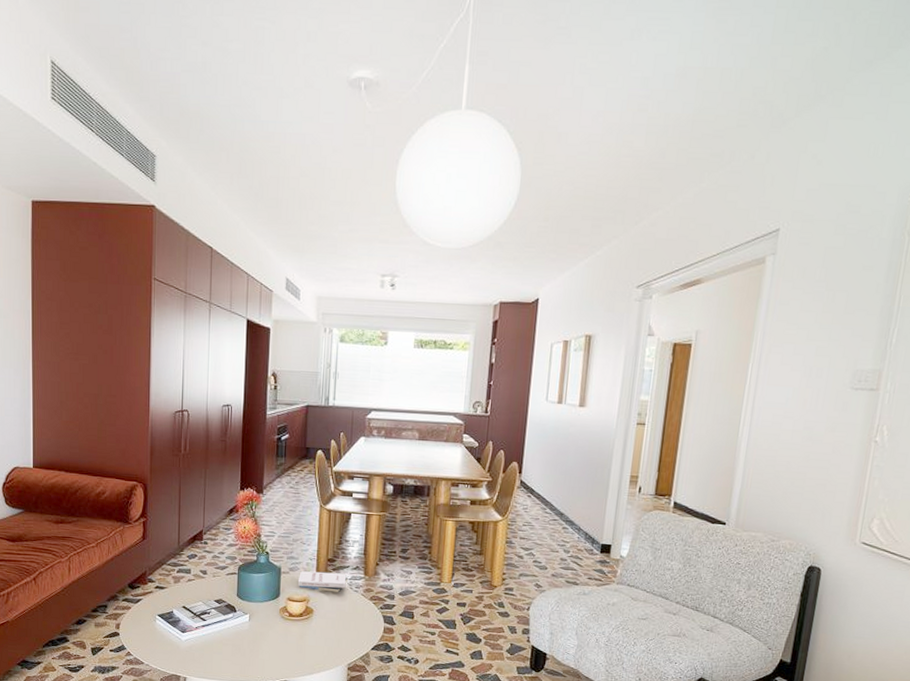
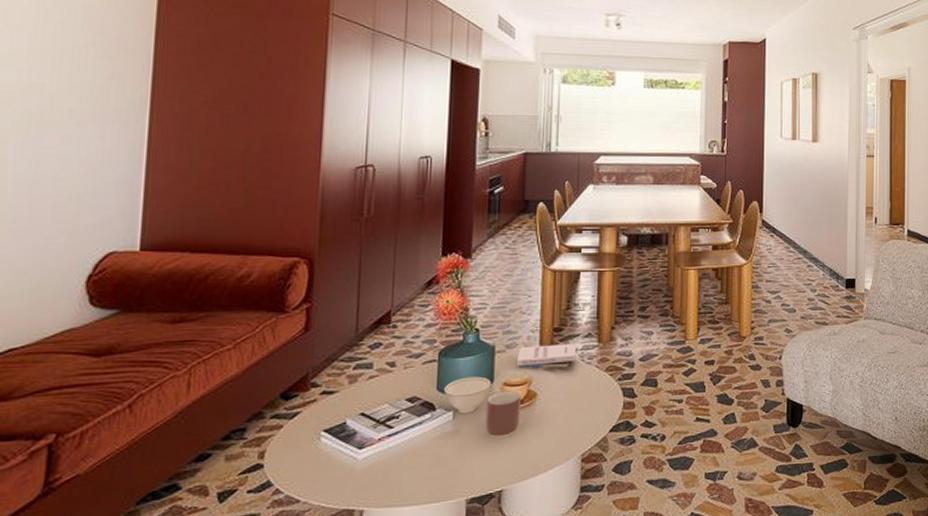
bowl: none [242,589,278,618] -> present [443,376,491,414]
mug: none [273,604,301,641] -> present [485,390,521,438]

